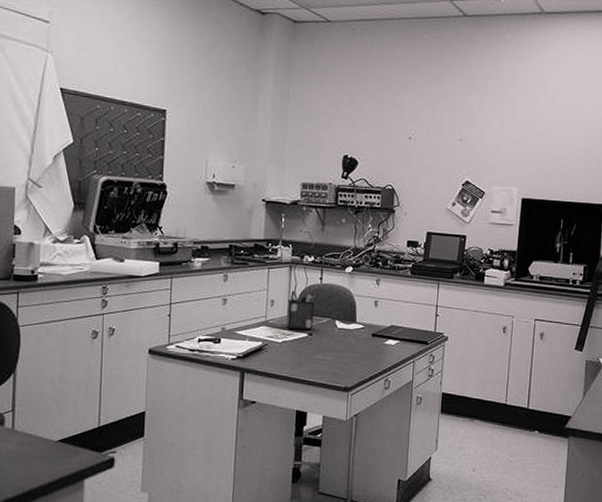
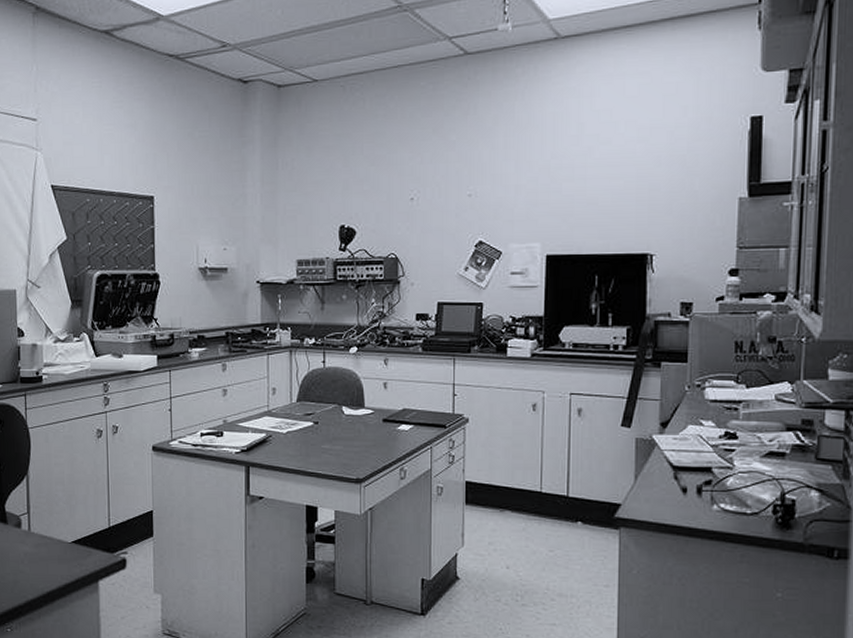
desk organizer: present [286,290,315,329] -> none [290,377,318,417]

